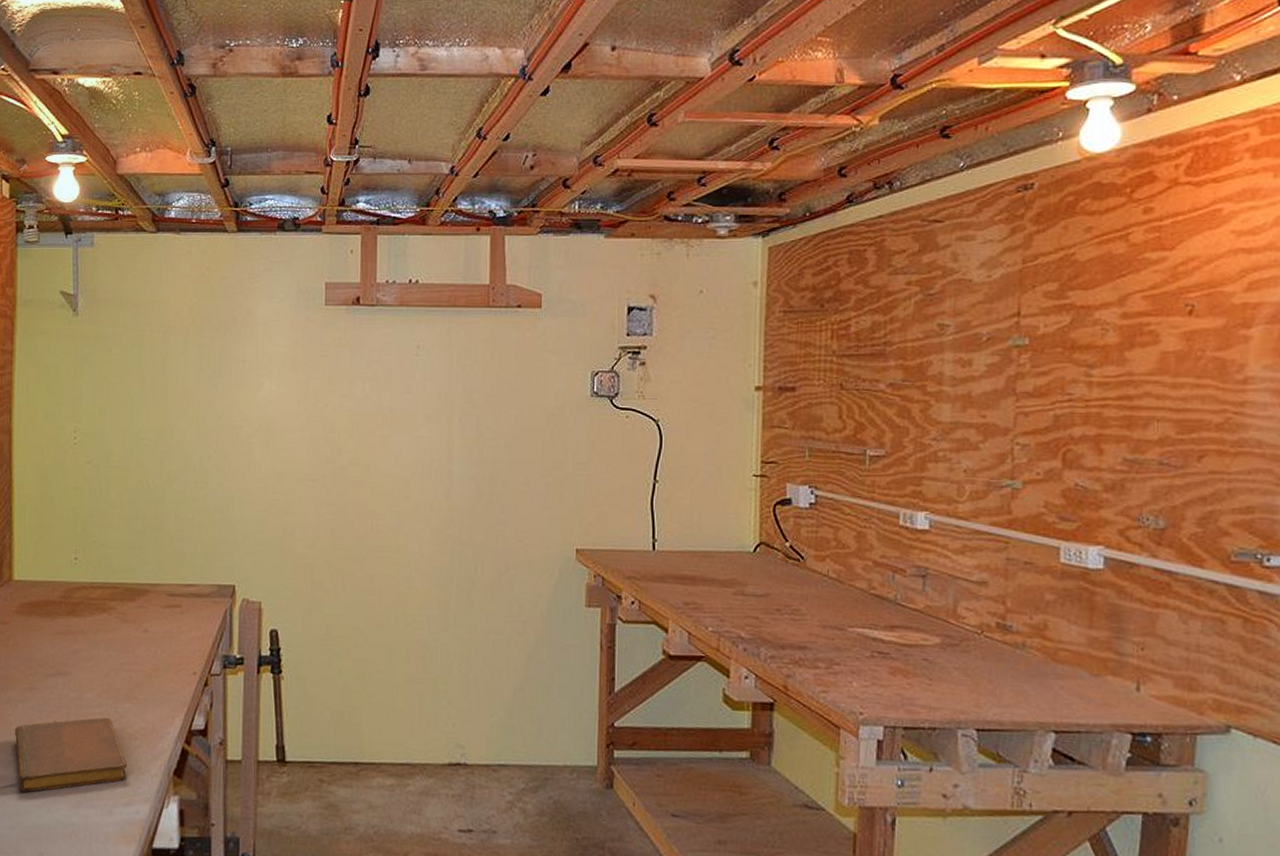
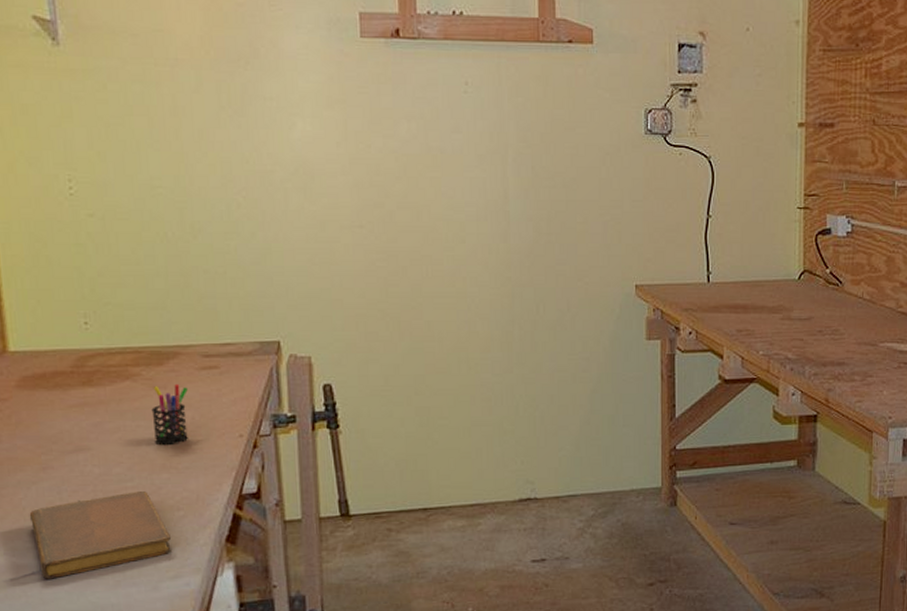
pen holder: none [121,619,153,677] -> present [151,383,188,446]

